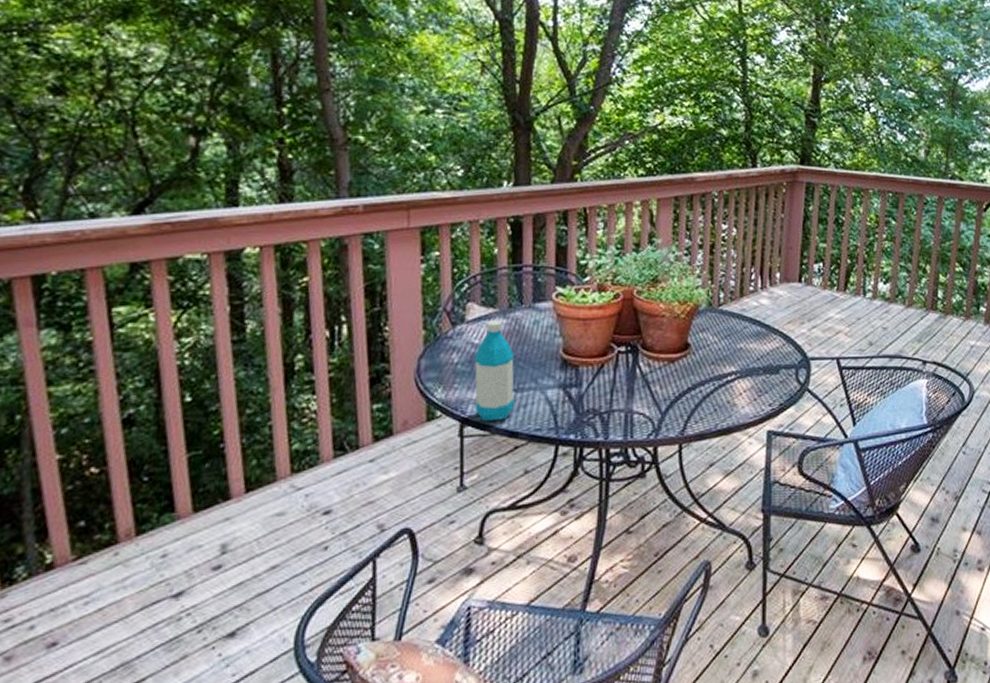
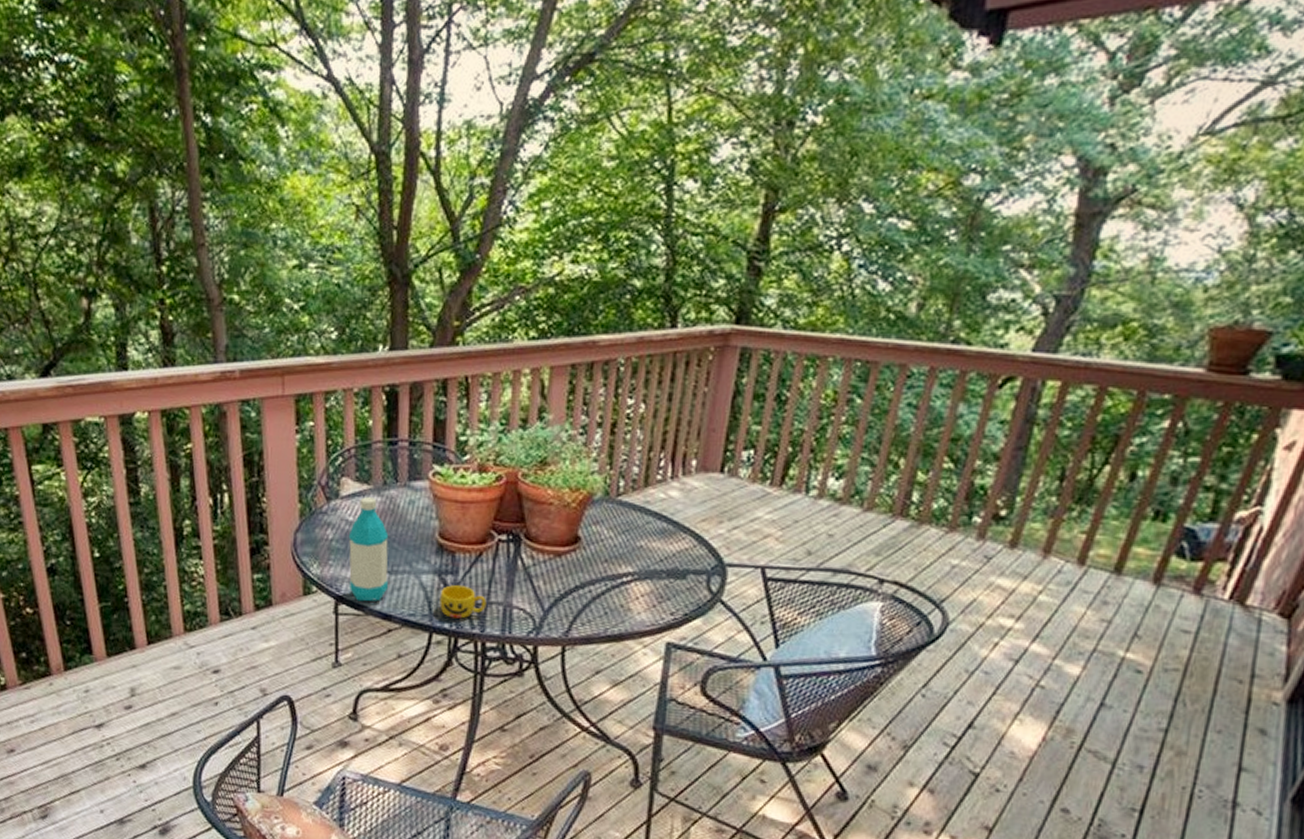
cup: none [565,397,609,429] -> present [440,585,487,619]

